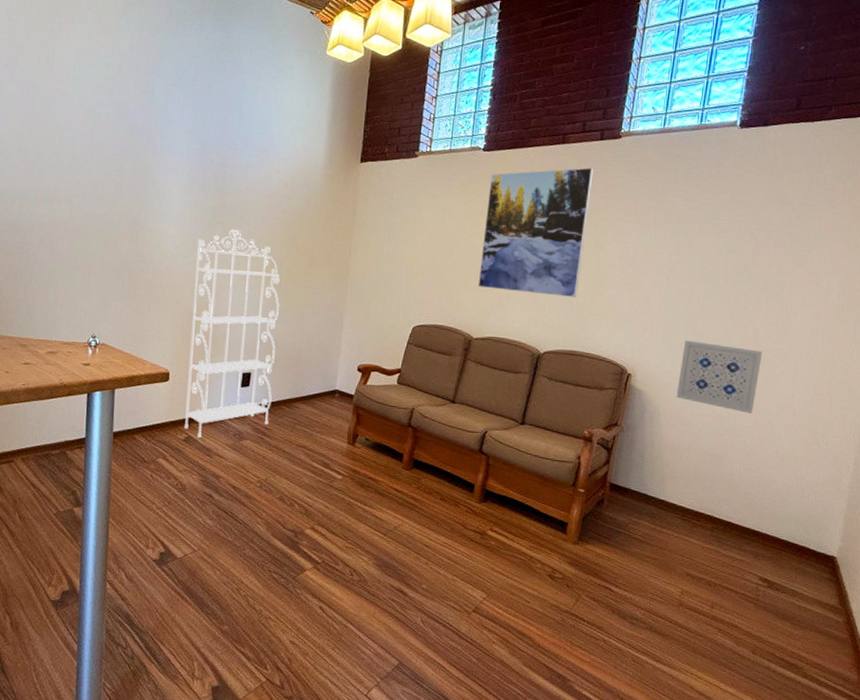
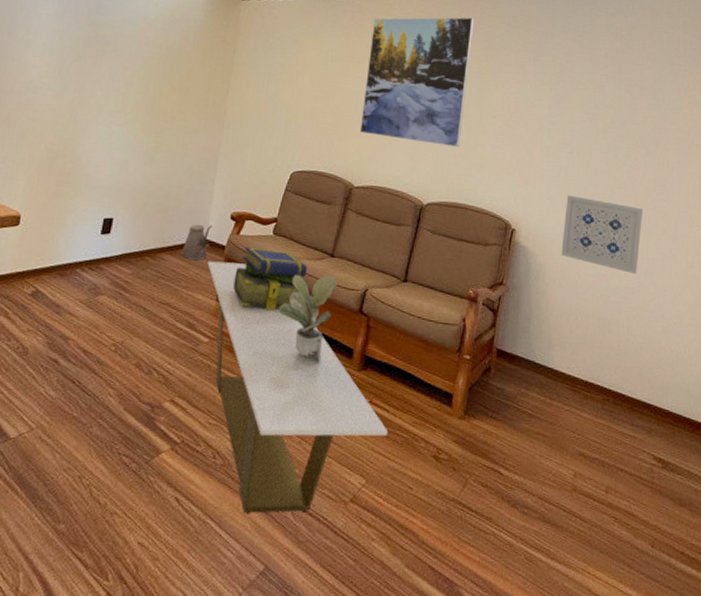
bookshelf: present [184,229,280,437] -> none [32,61,152,292]
watering can: none [313,376,341,409] -> present [180,224,212,261]
coffee table: none [338,408,507,621] -> present [207,261,388,514]
stack of books: none [362,396,430,451] -> present [233,247,307,311]
potted plant: none [404,419,458,496] -> present [278,275,337,362]

